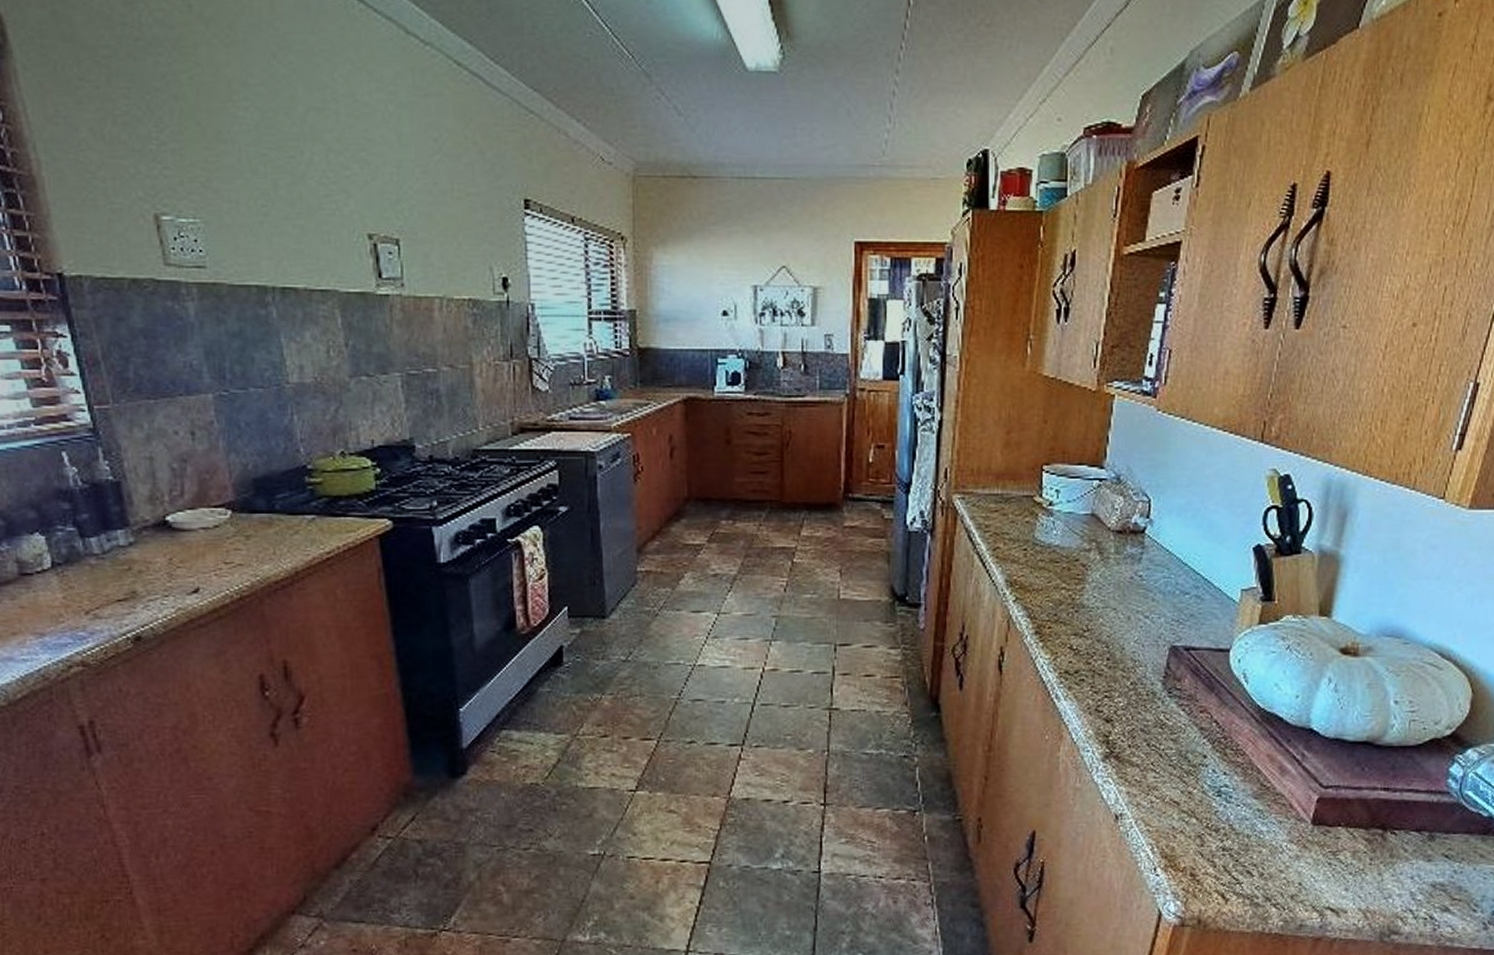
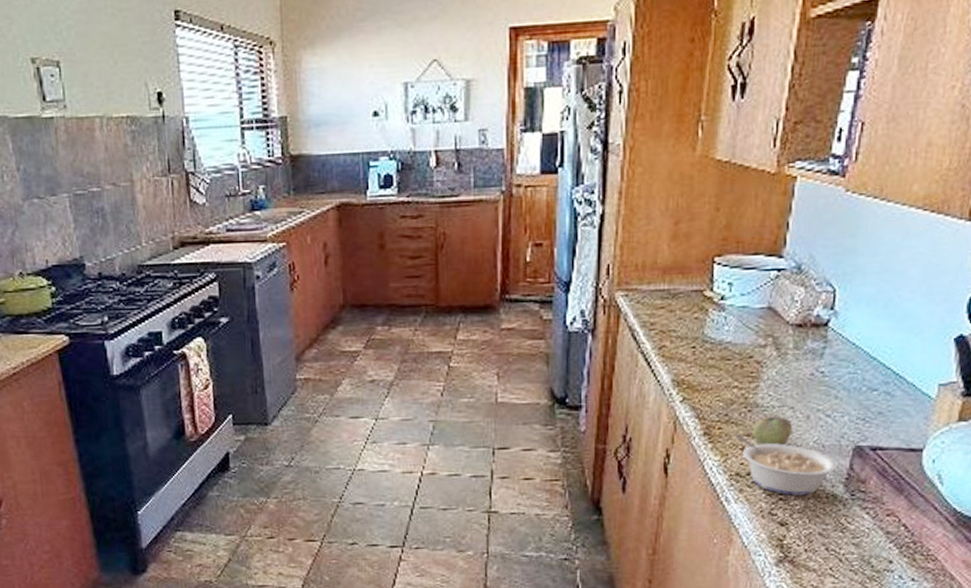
legume: none [1064,634,1156,693] -> present [735,435,838,496]
apple: none [1079,616,1116,645] -> present [752,416,793,446]

